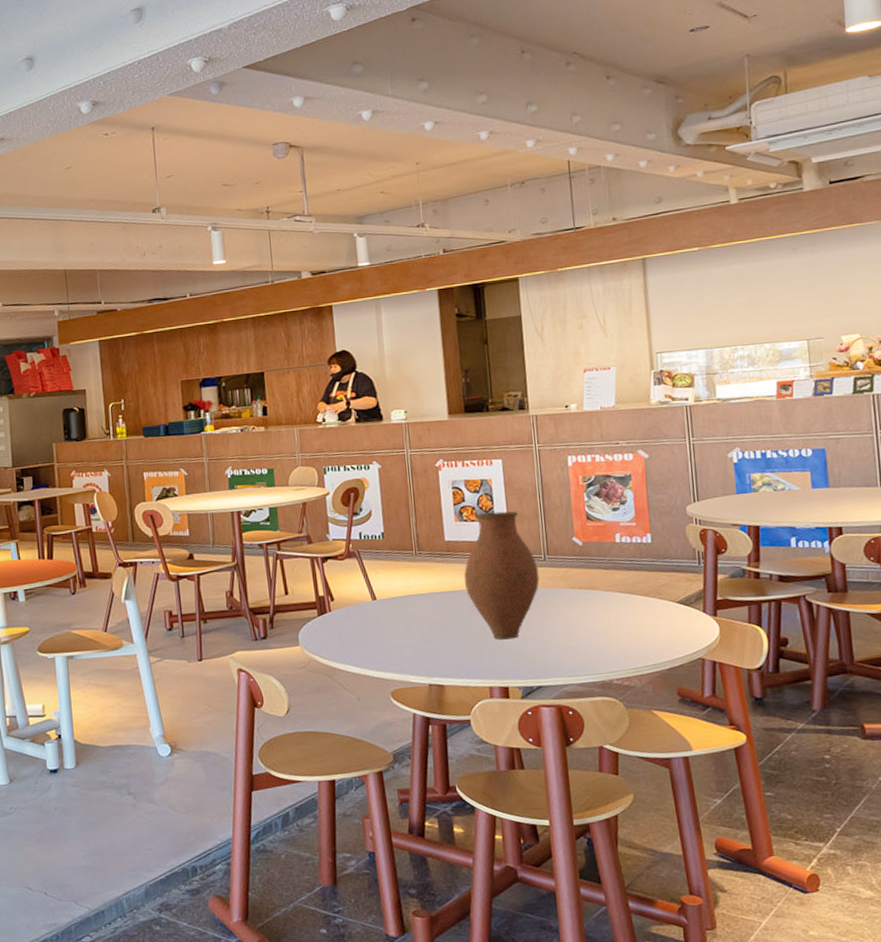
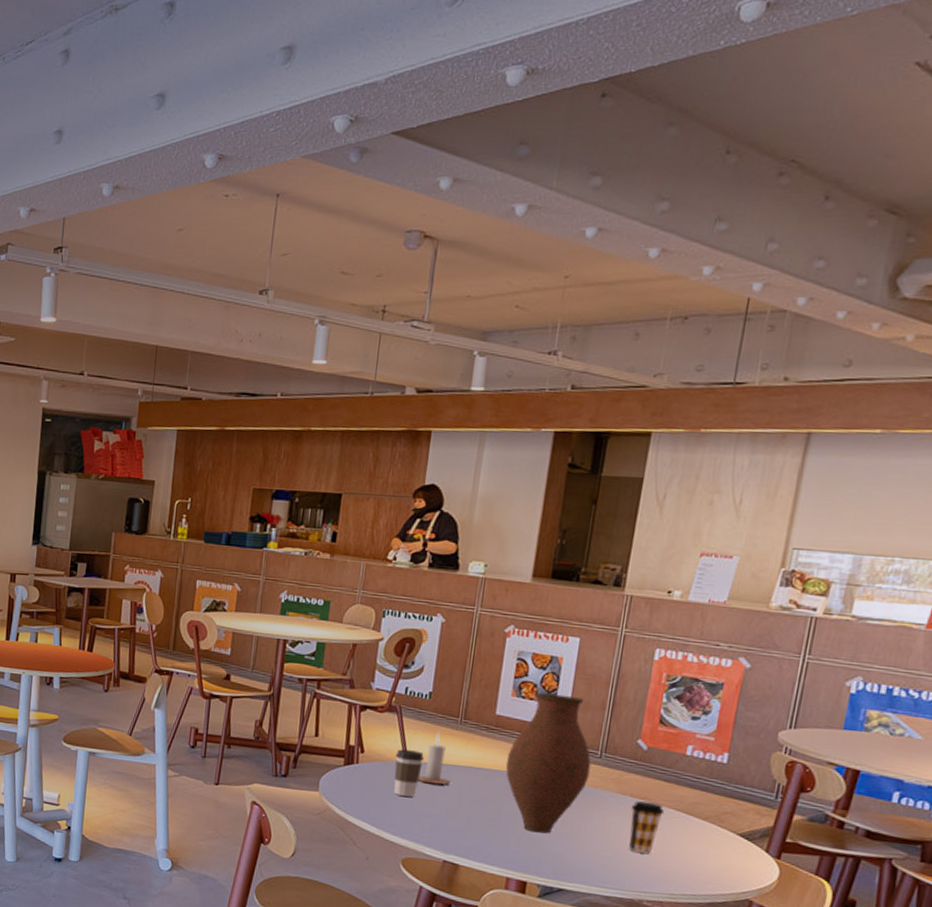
coffee cup: none [363,588,391,633] -> present [393,749,424,797]
candle: none [389,566,419,616] -> present [418,731,451,785]
coffee cup: none [581,589,611,638] -> present [629,801,665,854]

